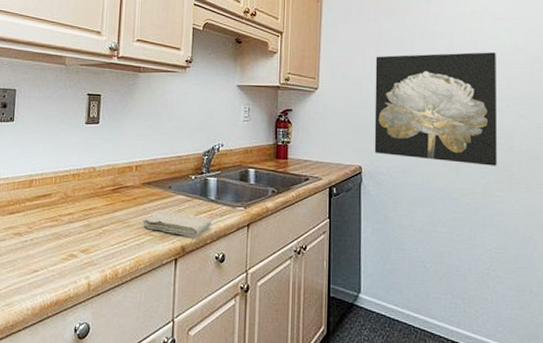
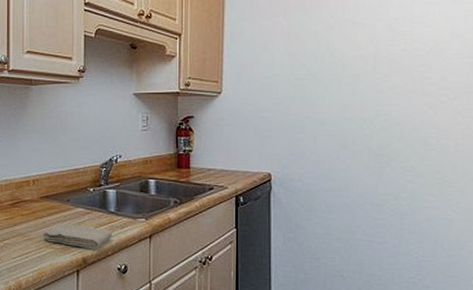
wall art: present [374,52,497,166] -> none [285,42,429,169]

